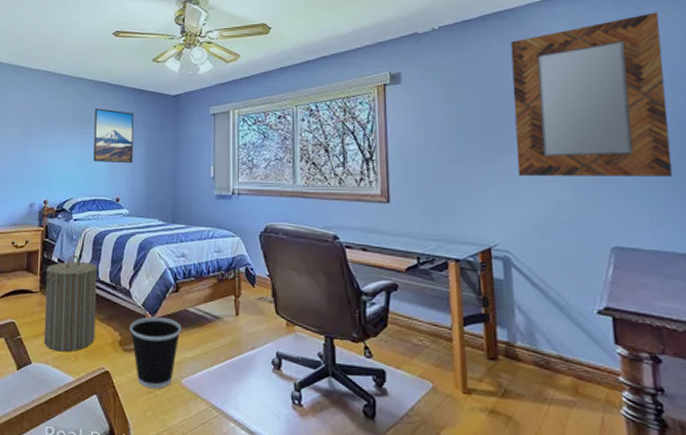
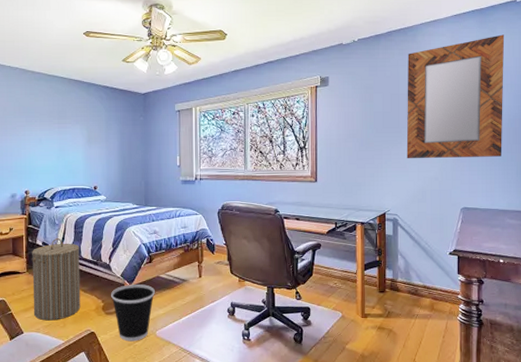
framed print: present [93,108,134,164] -> none [70,105,108,155]

